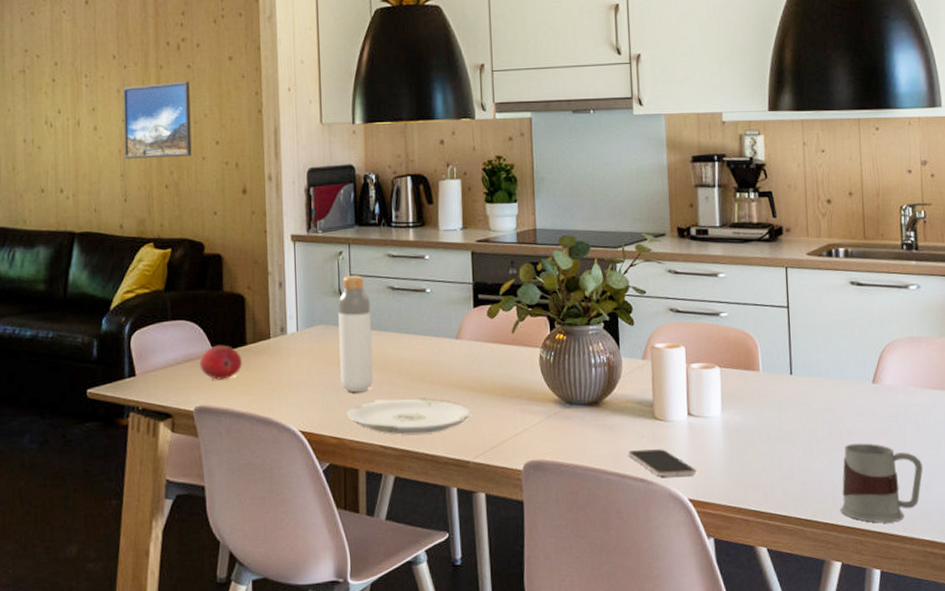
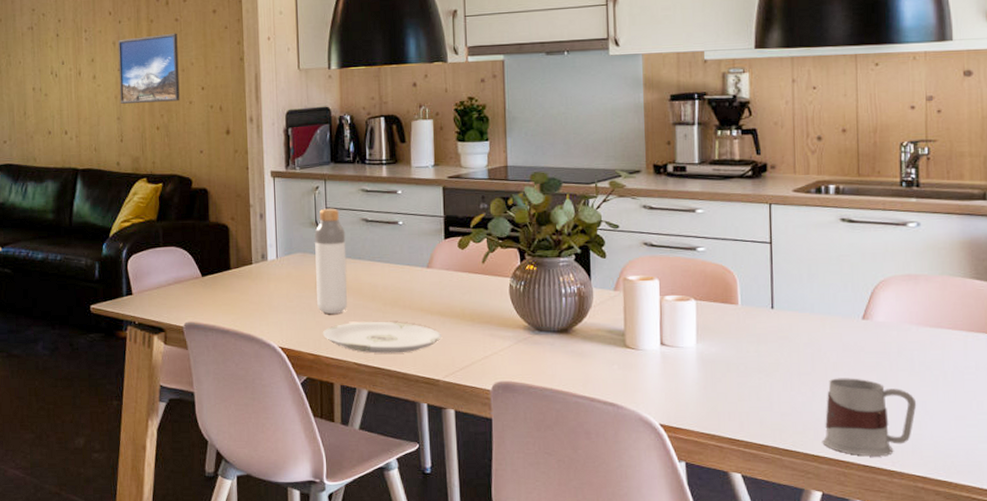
fruit: present [199,345,242,380] -> none [188,269,227,300]
smartphone: present [628,449,696,476] -> none [597,376,667,401]

